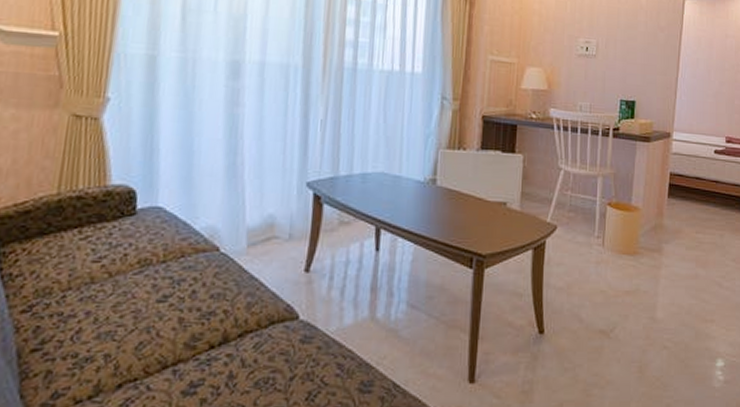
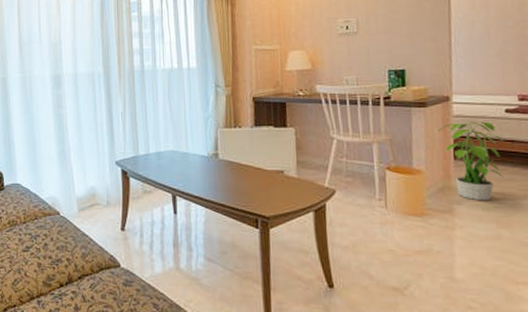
potted plant: none [655,156,711,240] -> present [436,119,505,201]

